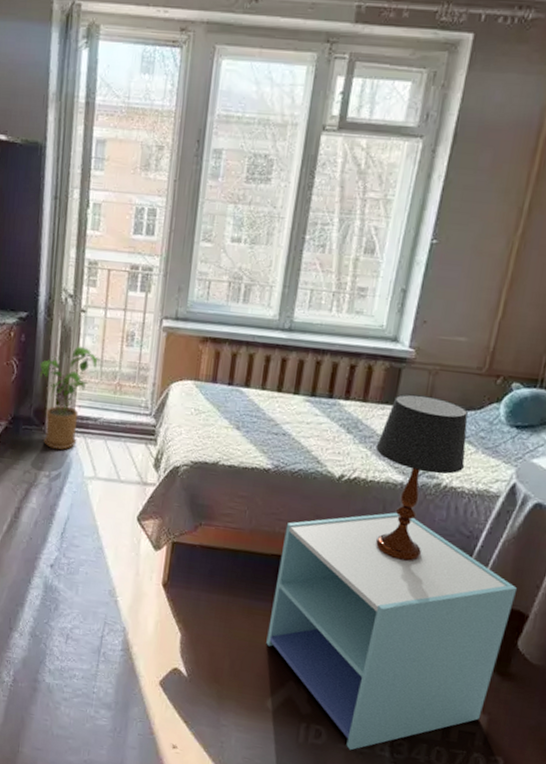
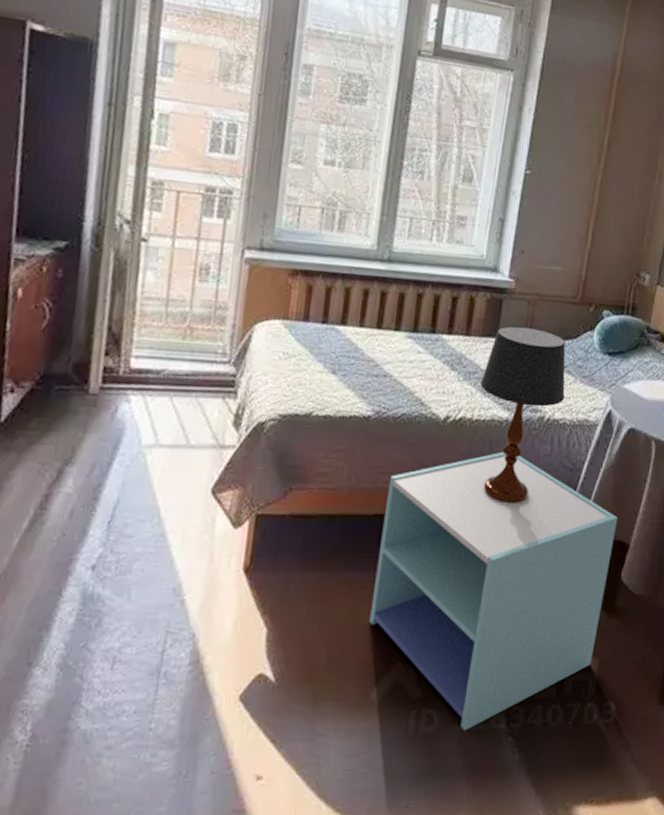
house plant: present [40,346,101,450] -> none [82,282,166,413]

